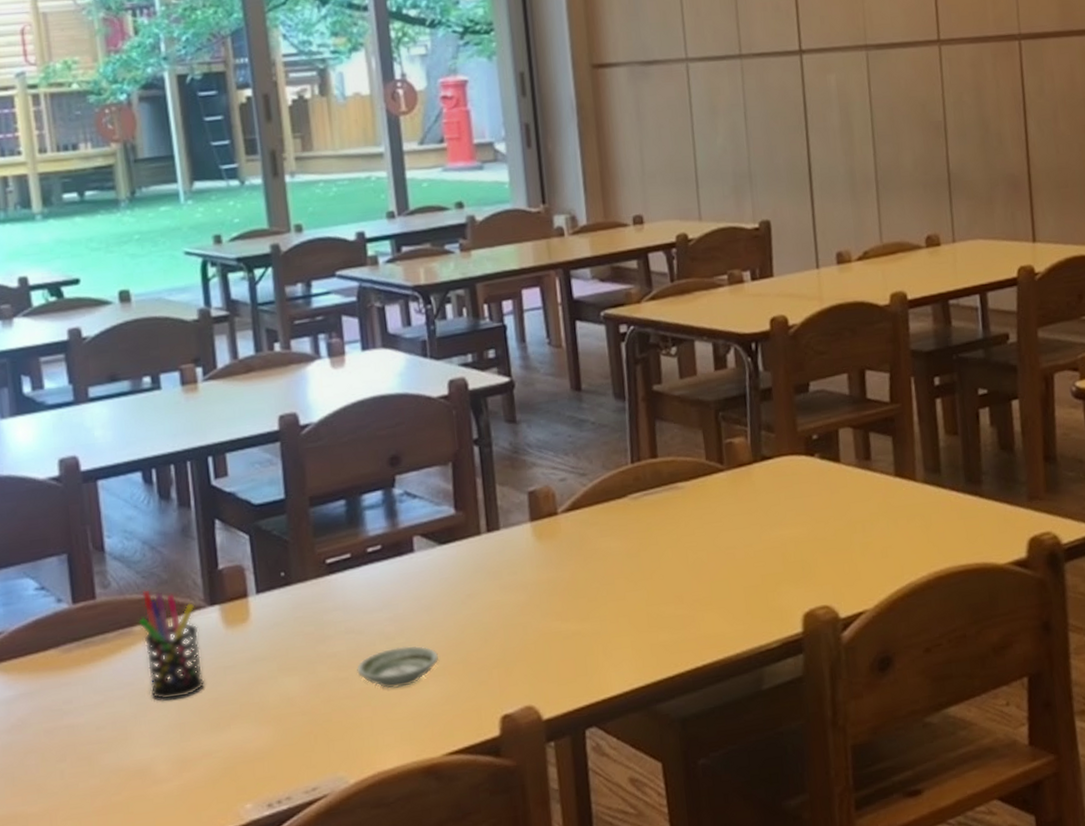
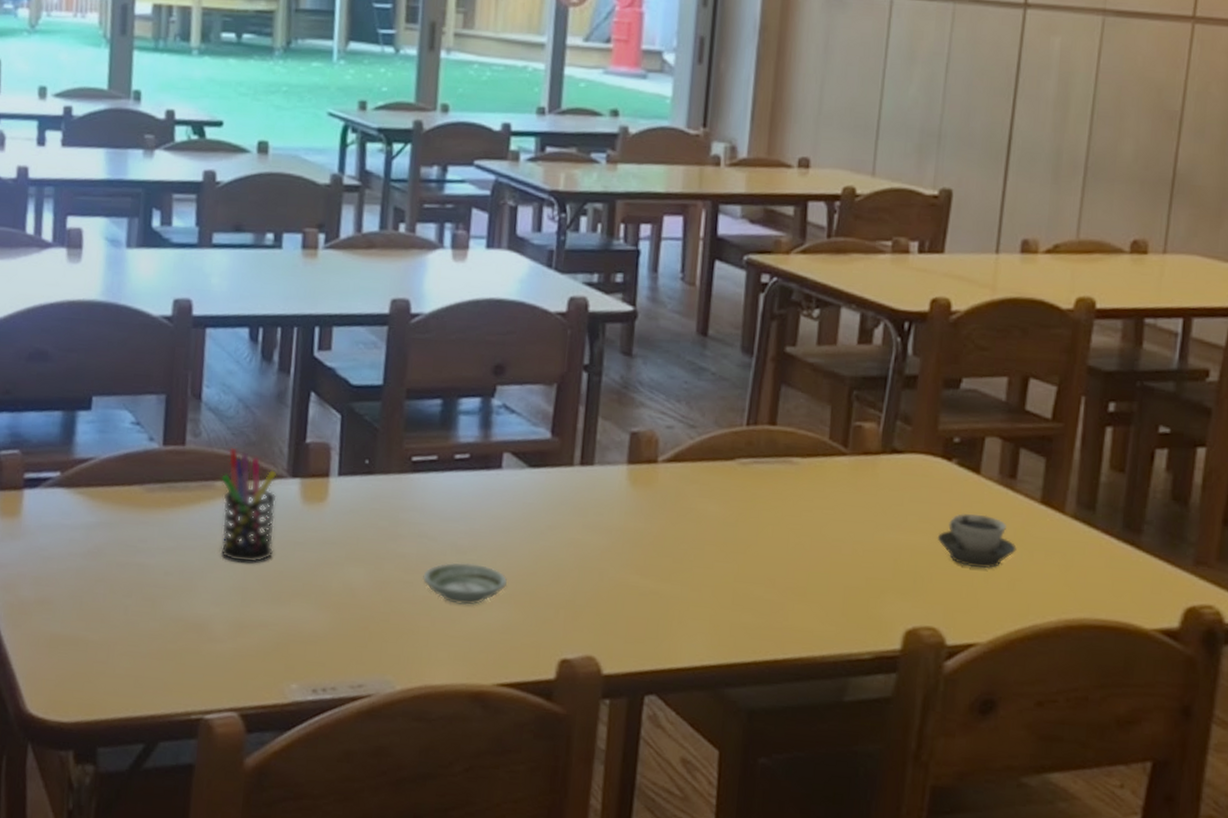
cup: none [814,496,883,545] -> present [937,513,1017,569]

